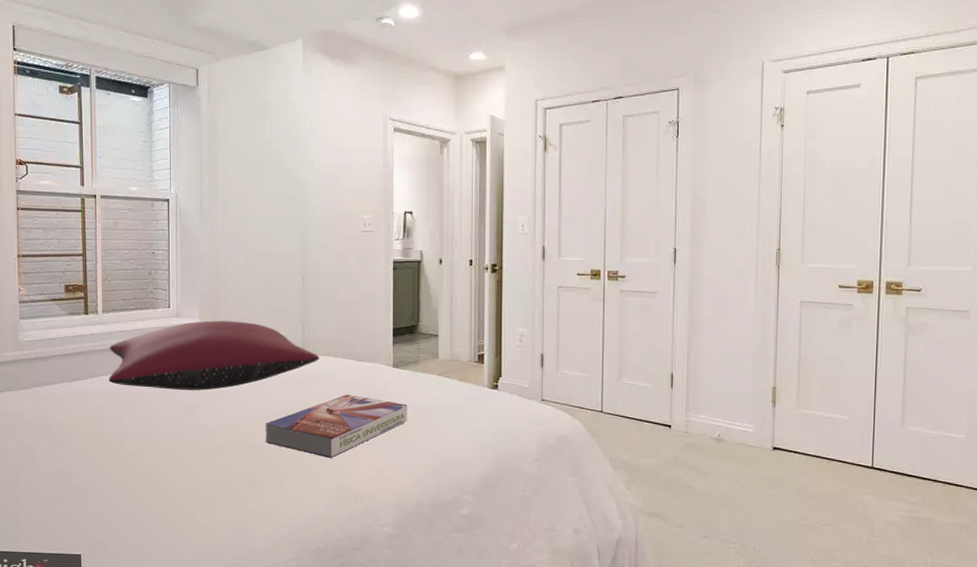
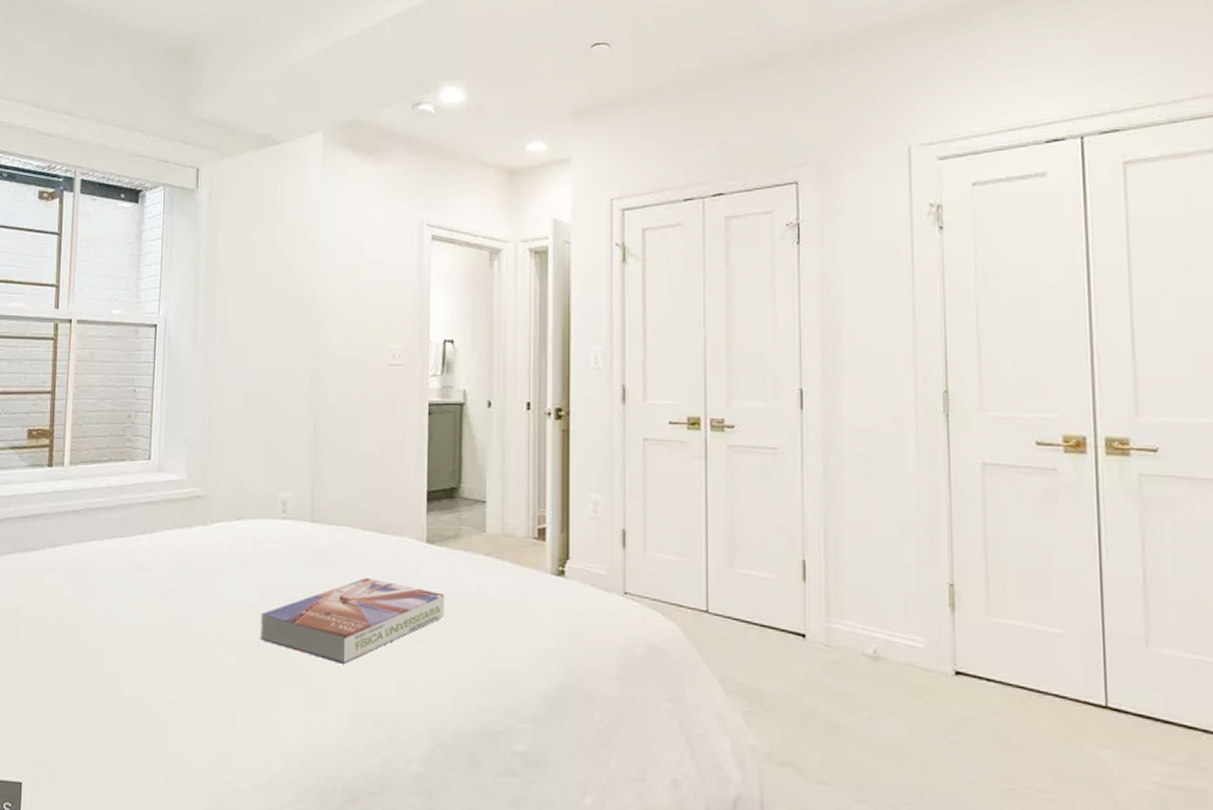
pillow: present [108,320,320,390] -> none [71,477,333,568]

